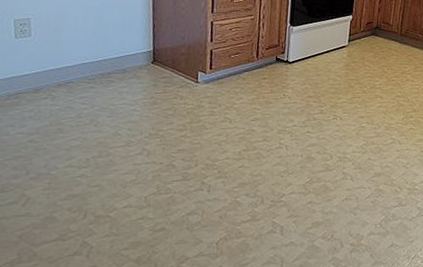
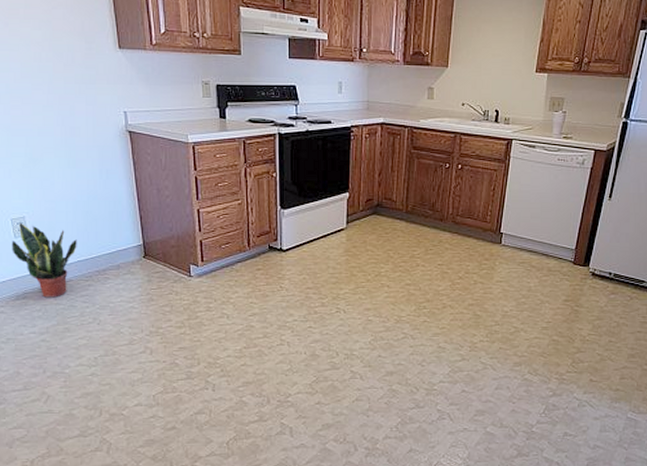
potted plant: none [10,23,84,99] -> present [11,222,77,298]

